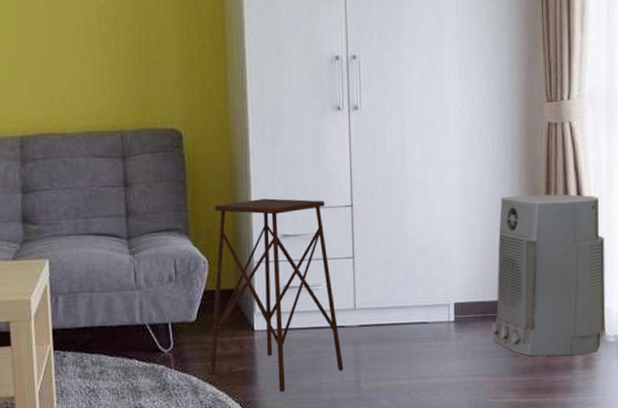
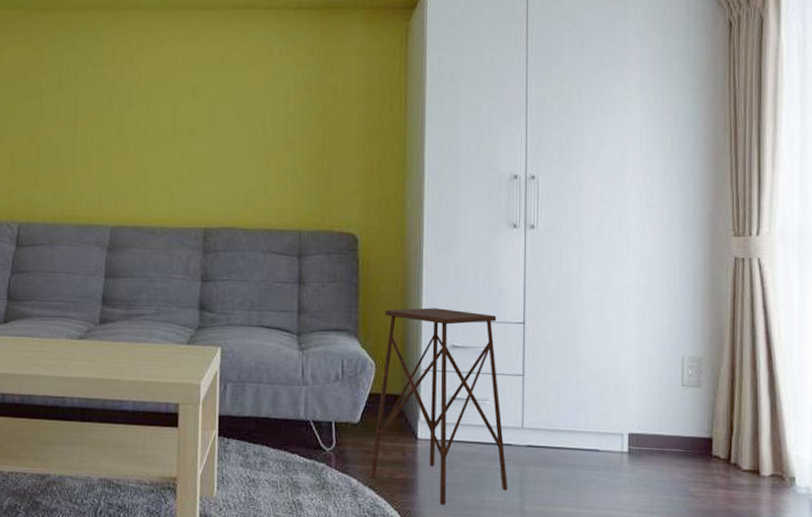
air purifier: present [490,194,606,357] -> none [667,328,796,504]

